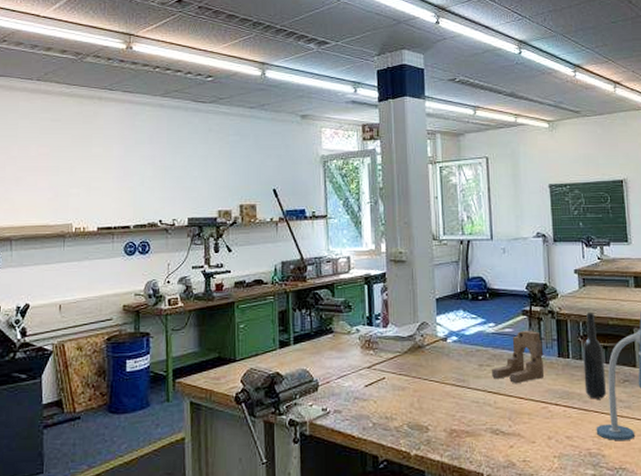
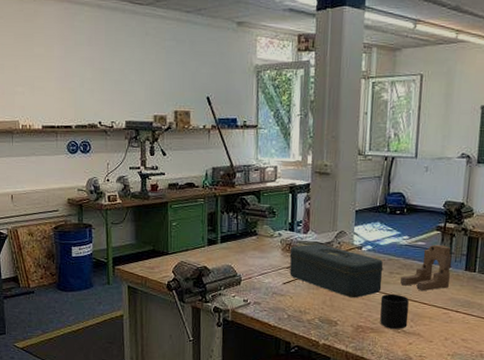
toolbox: none [370,338,473,398] -> present [289,244,383,299]
mug: none [473,390,506,430] -> present [380,294,409,329]

